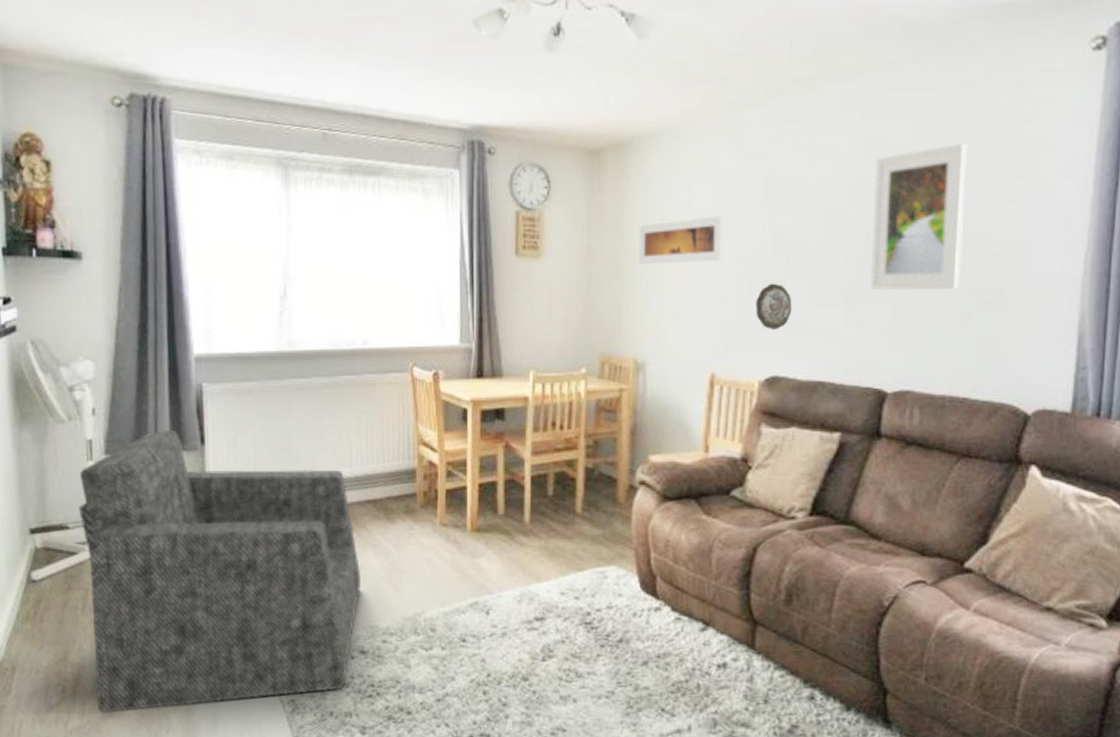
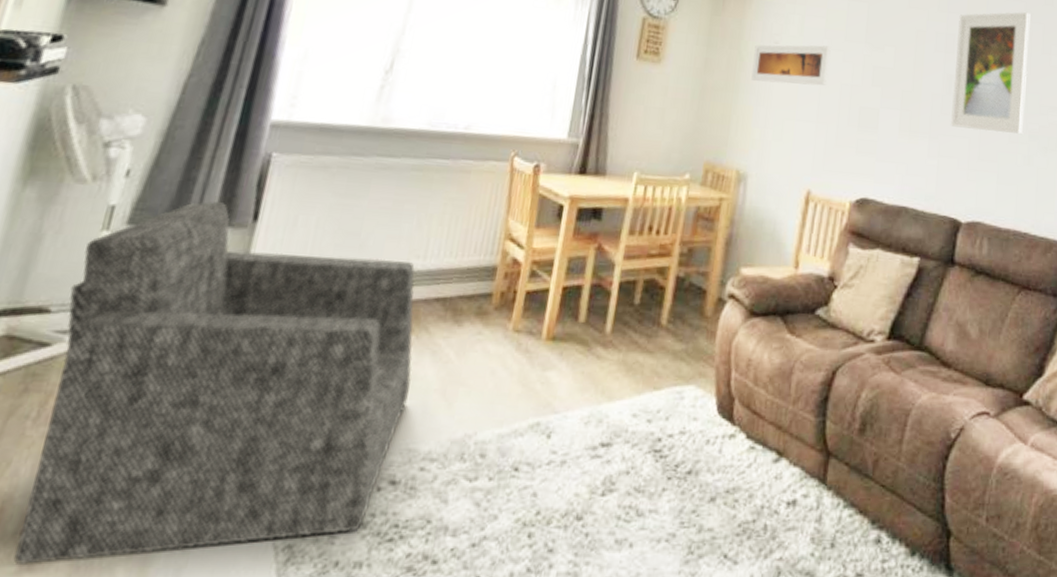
decorative plate: present [755,283,792,330] -> none [852,111,884,154]

